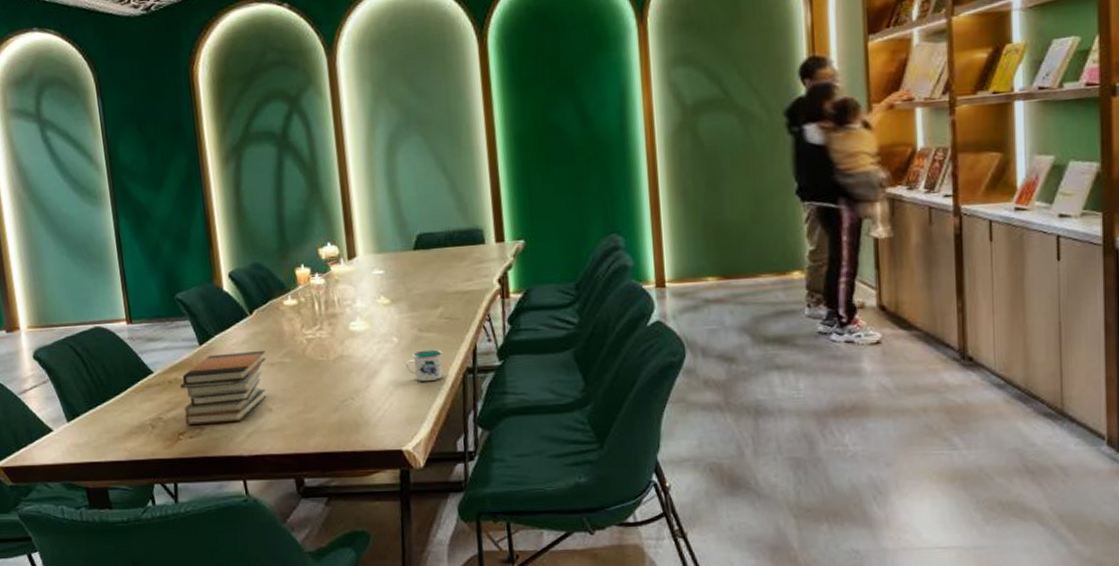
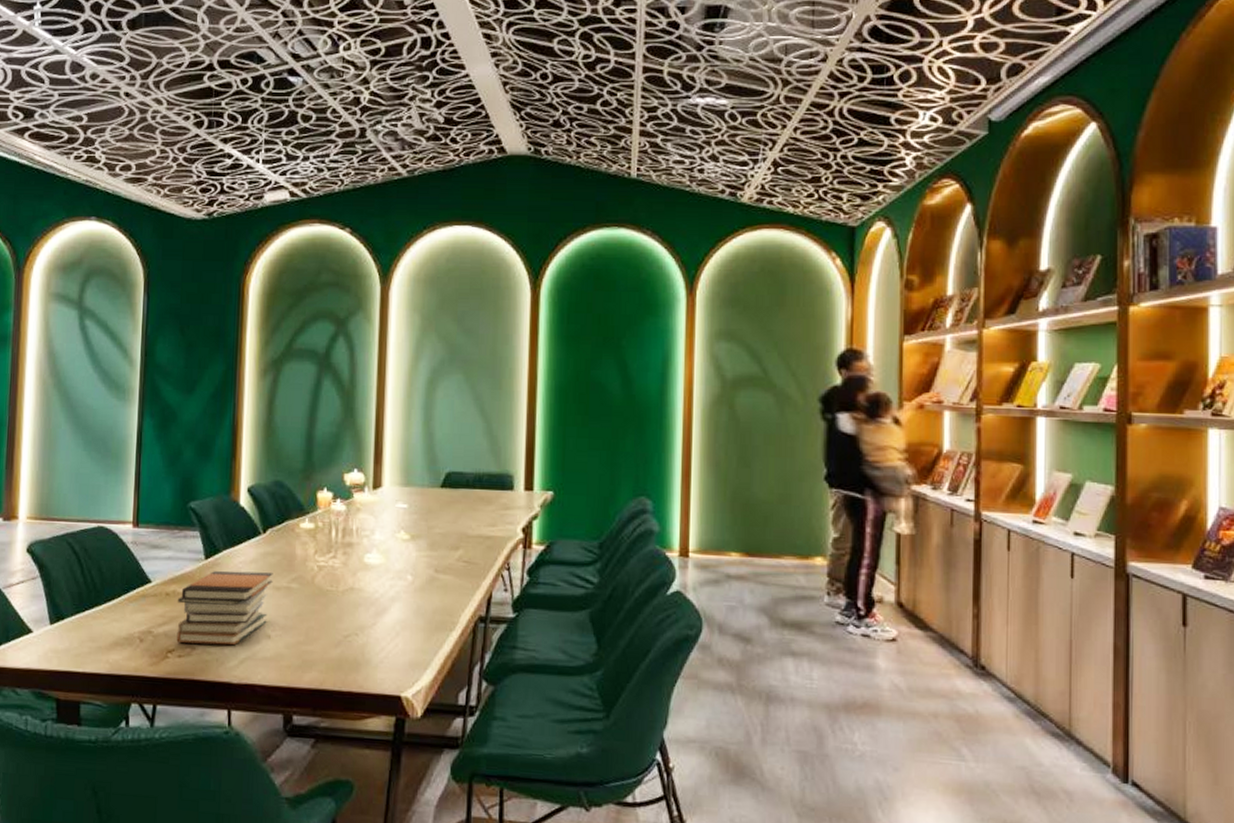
mug: present [405,349,444,382] -> none [416,592,456,627]

